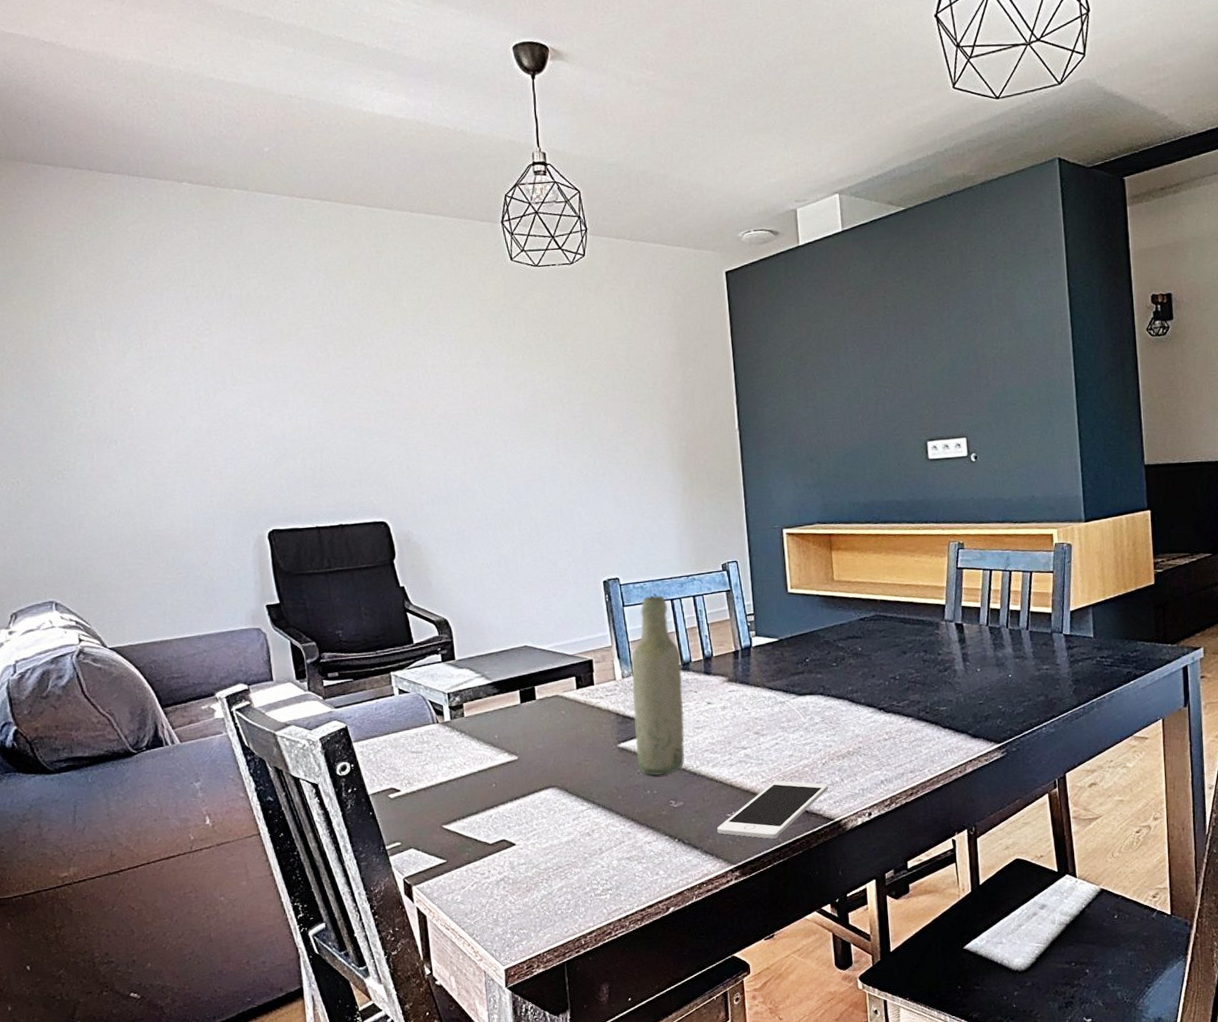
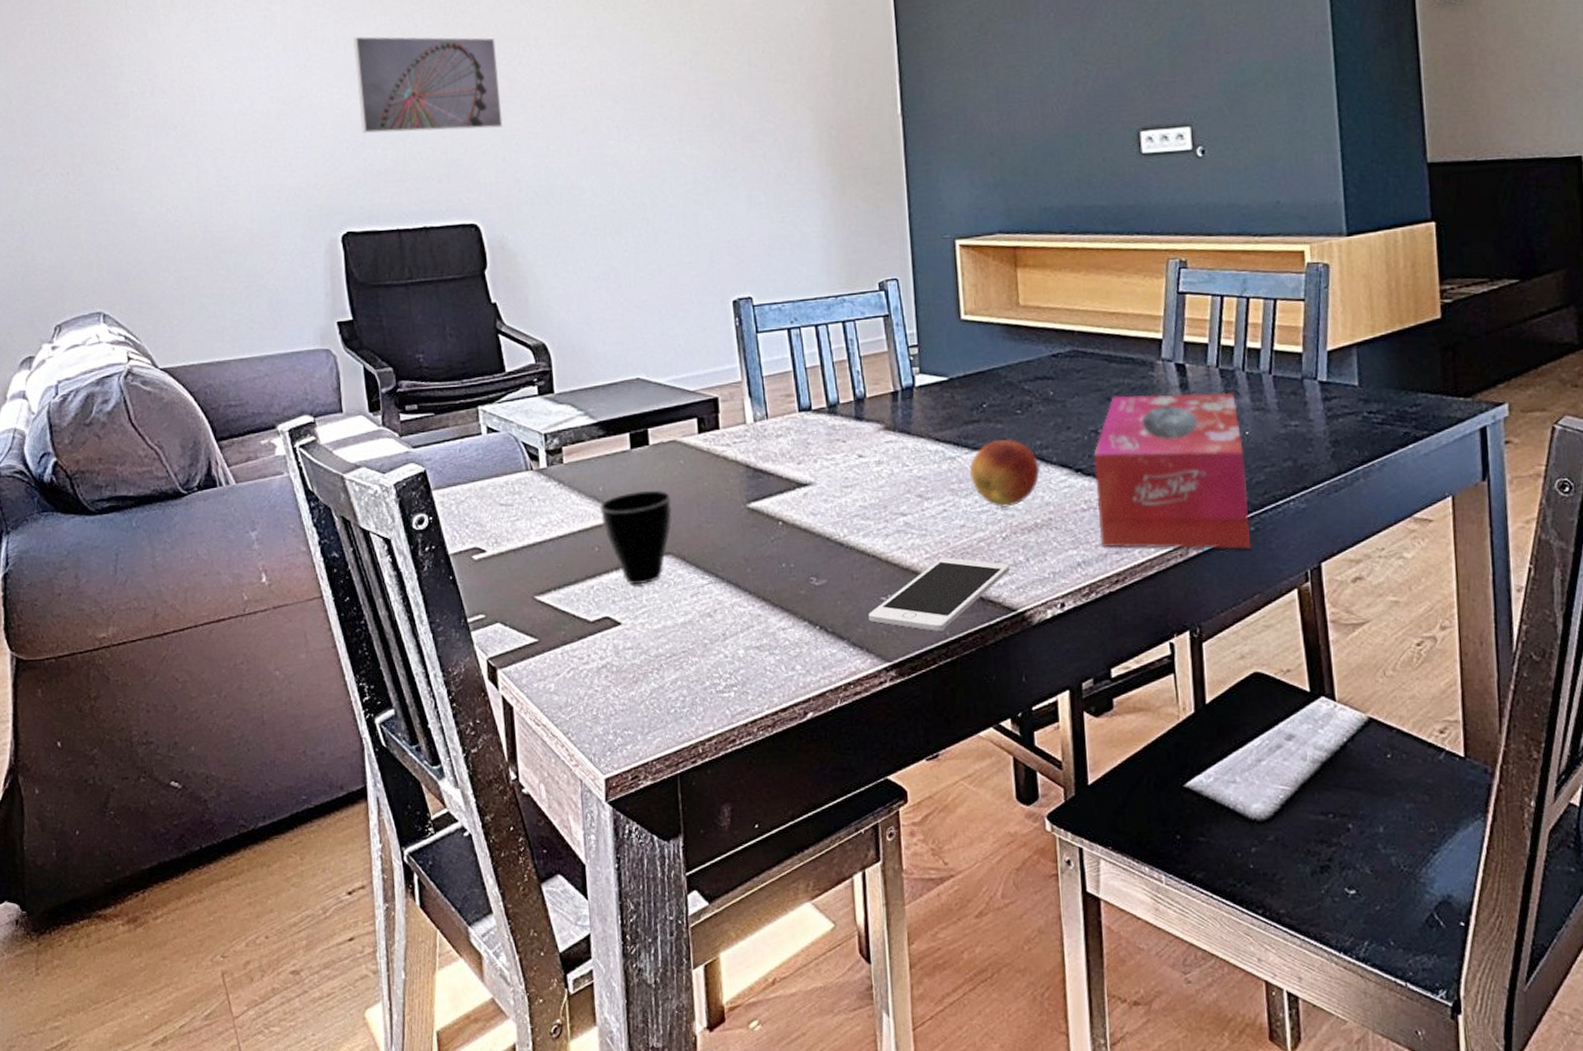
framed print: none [273,364,406,446] -> present [353,36,503,133]
cup: none [496,736,556,813] -> present [600,490,672,585]
bottle: present [631,595,685,776] -> none [765,320,830,545]
fruit: none [796,686,851,740] -> present [969,439,1040,508]
tissue box: none [893,644,1013,769] -> present [1093,392,1250,549]

